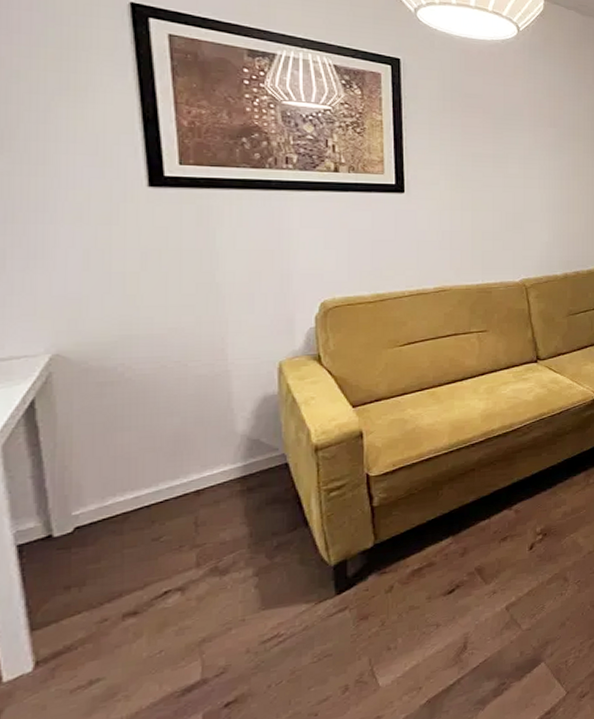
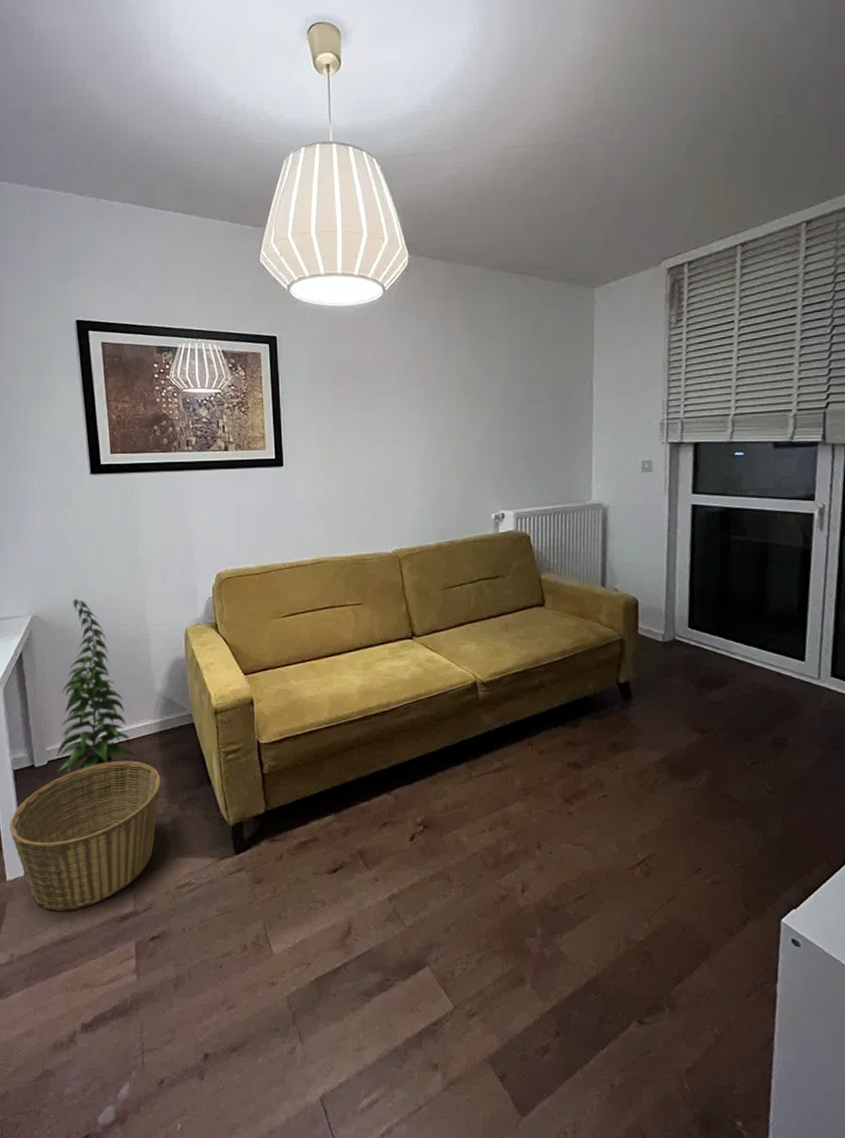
basket: none [9,512,243,705] -> present [10,760,161,912]
plant: none [88,332,208,554] -> present [56,598,136,790]

